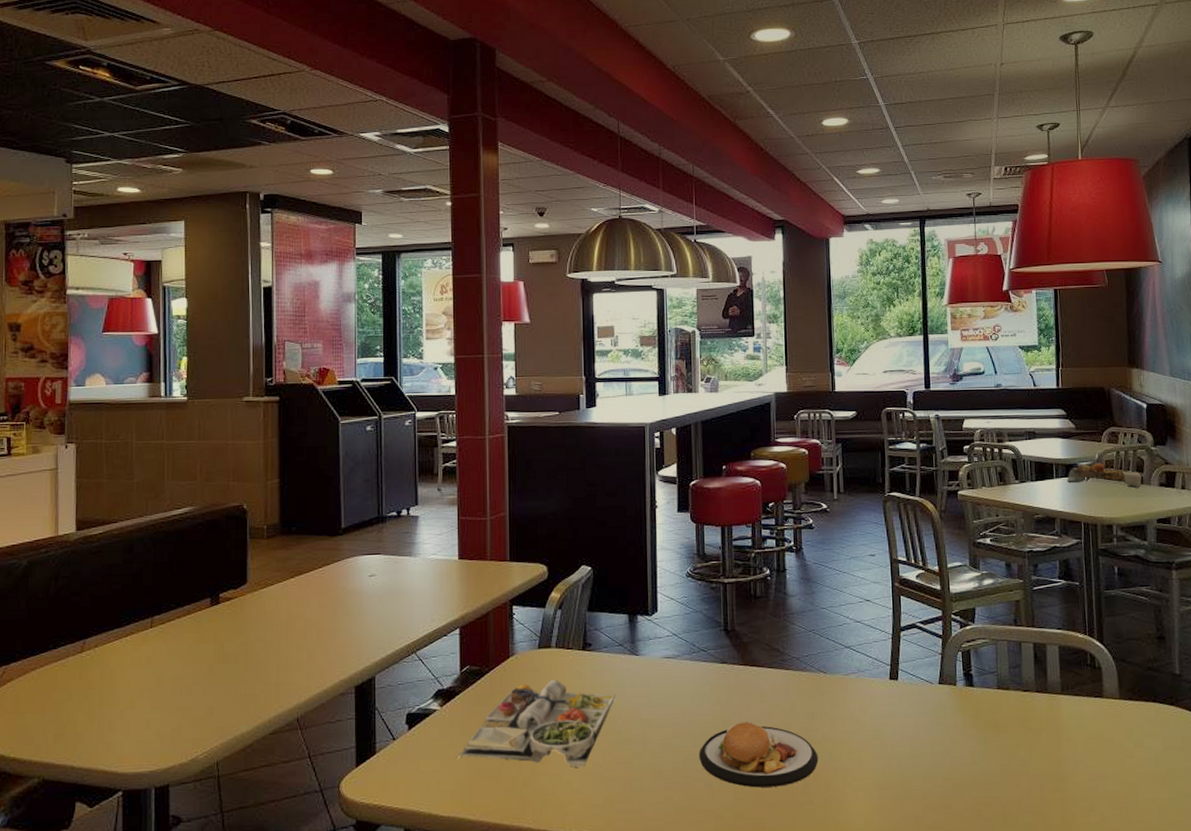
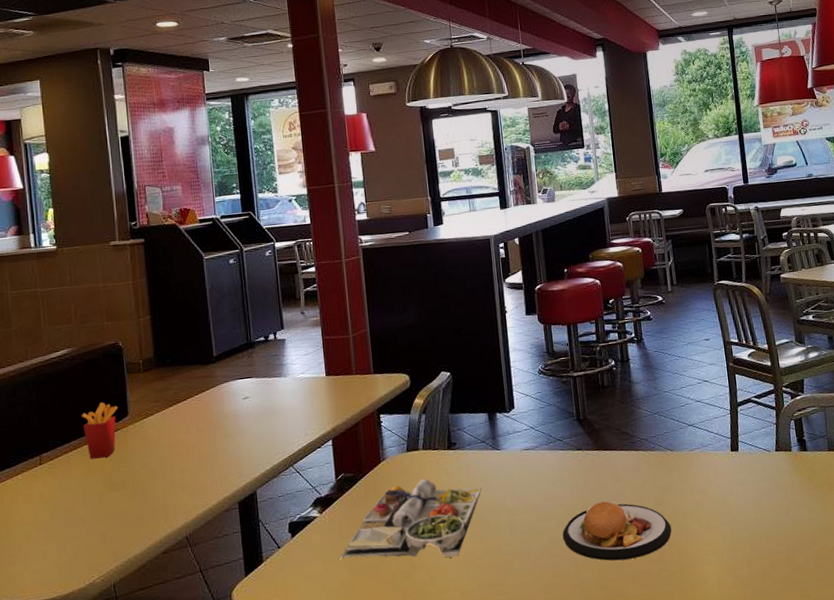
french fries: none [198,567,237,627] -> present [81,402,118,459]

